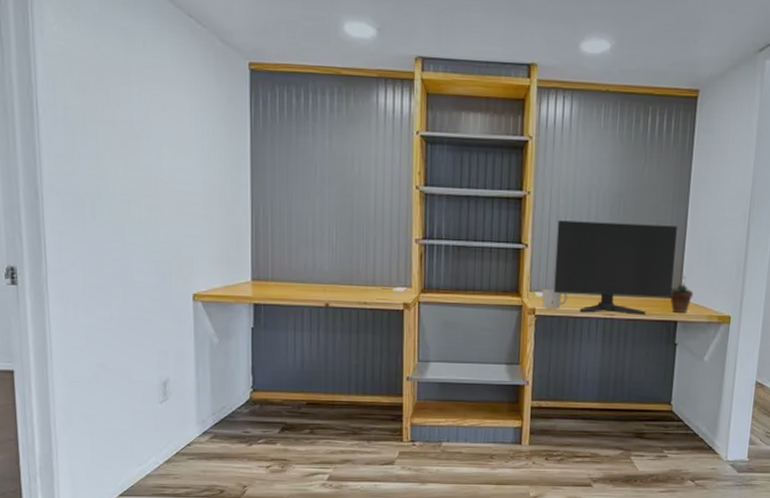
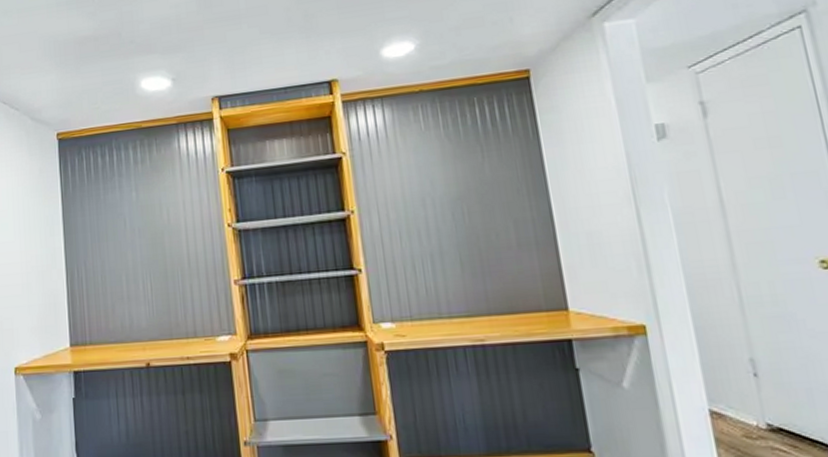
mug: present [541,288,567,309] -> none [388,317,421,342]
computer monitor: present [554,220,677,315] -> none [392,223,555,342]
succulent plant: present [670,275,694,314] -> none [552,280,586,329]

